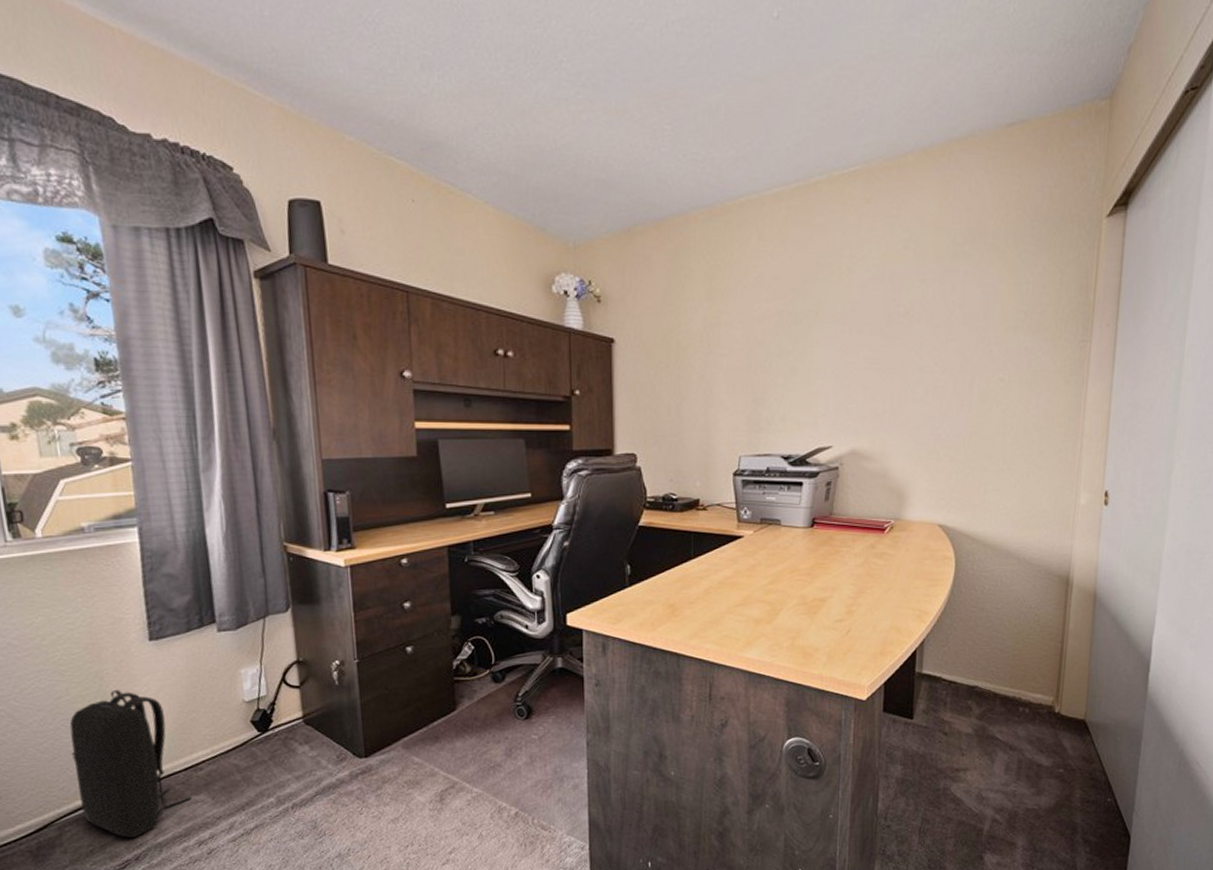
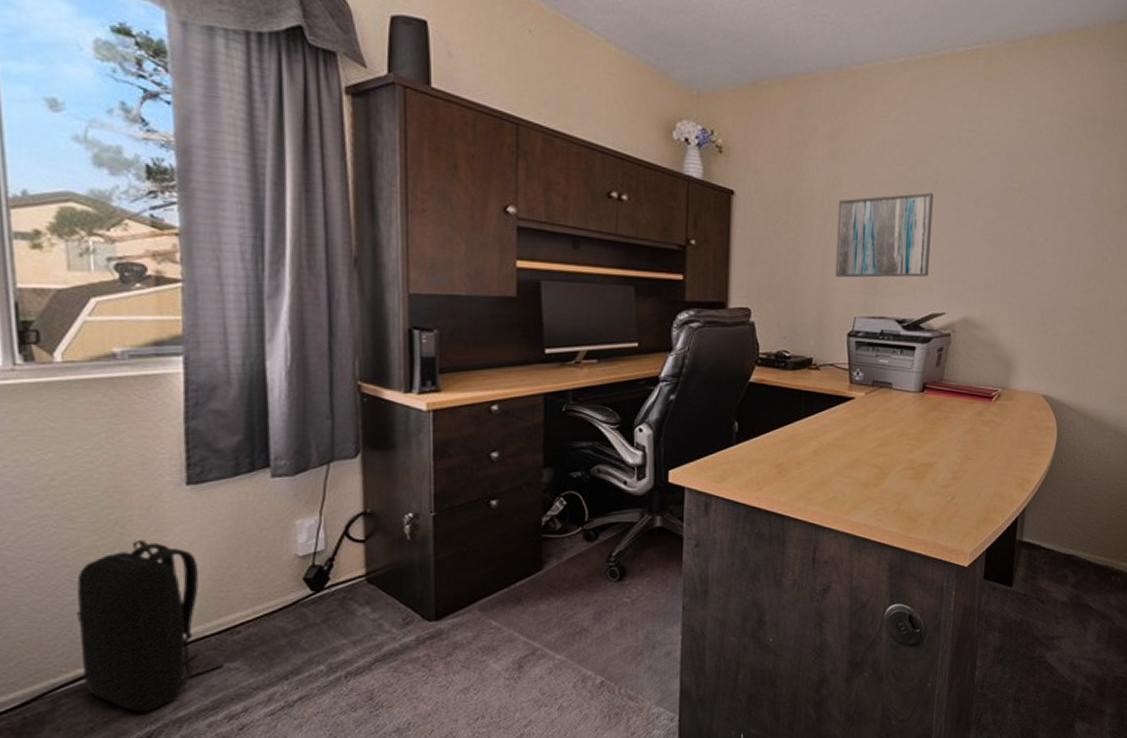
wall art: none [718,324,815,417] -> present [835,192,934,278]

